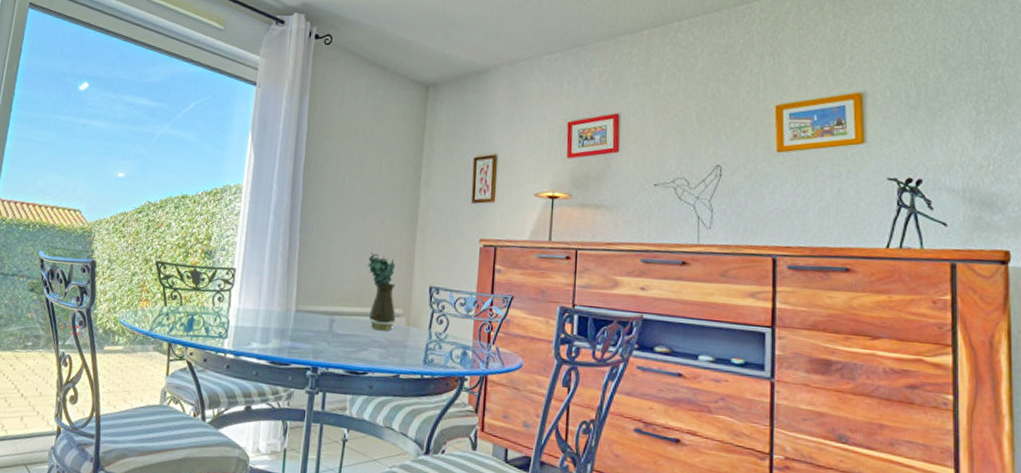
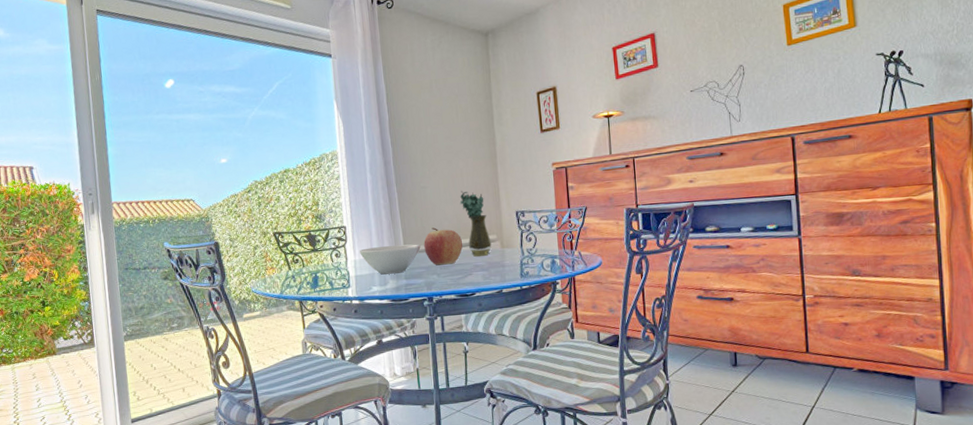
bowl: none [245,297,315,333] -> present [360,244,421,275]
fruit: none [318,288,363,334] -> present [424,227,463,266]

